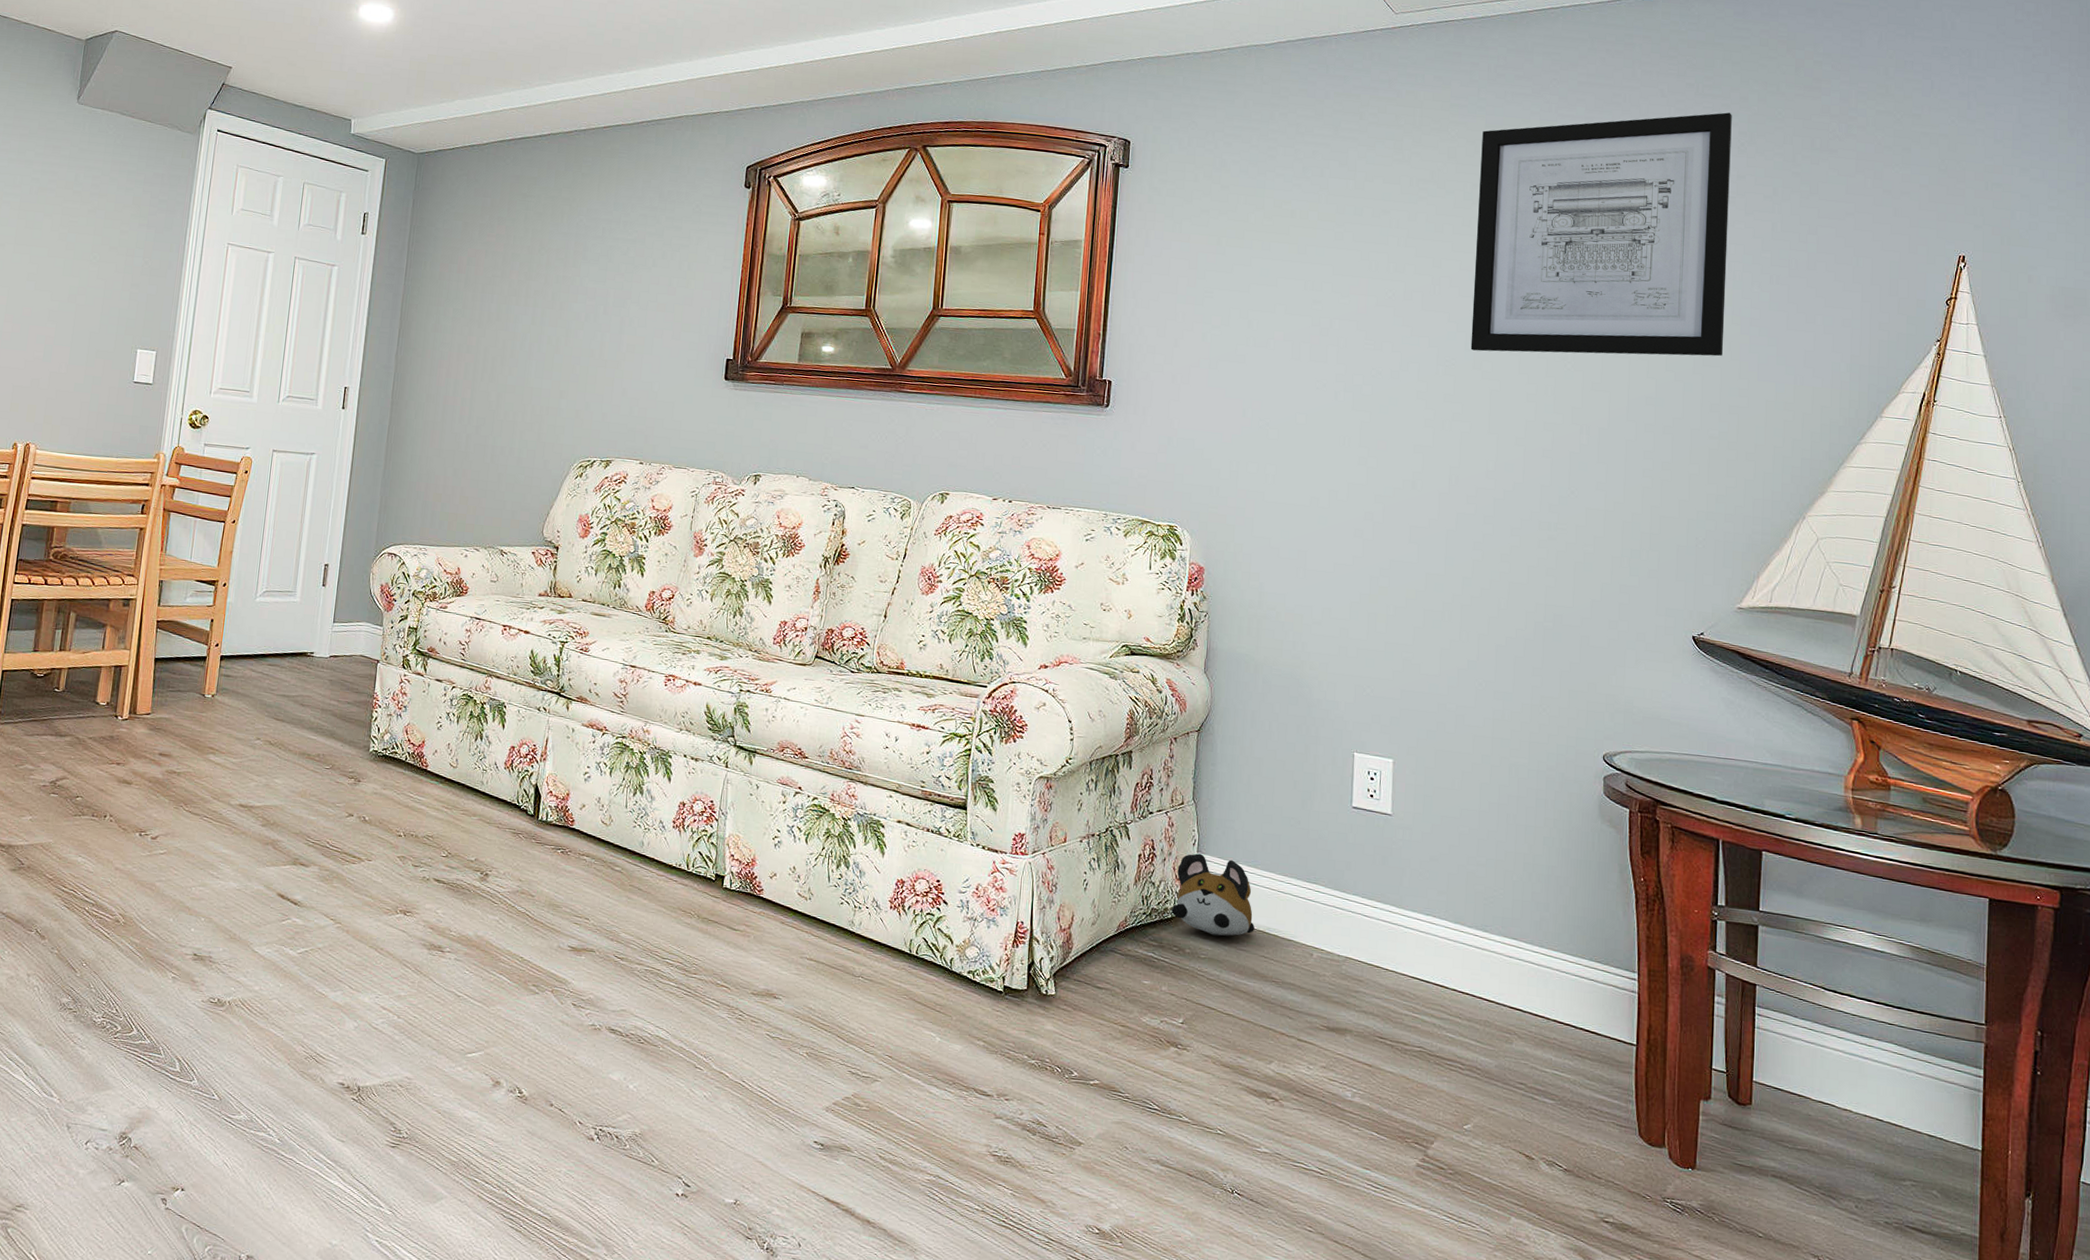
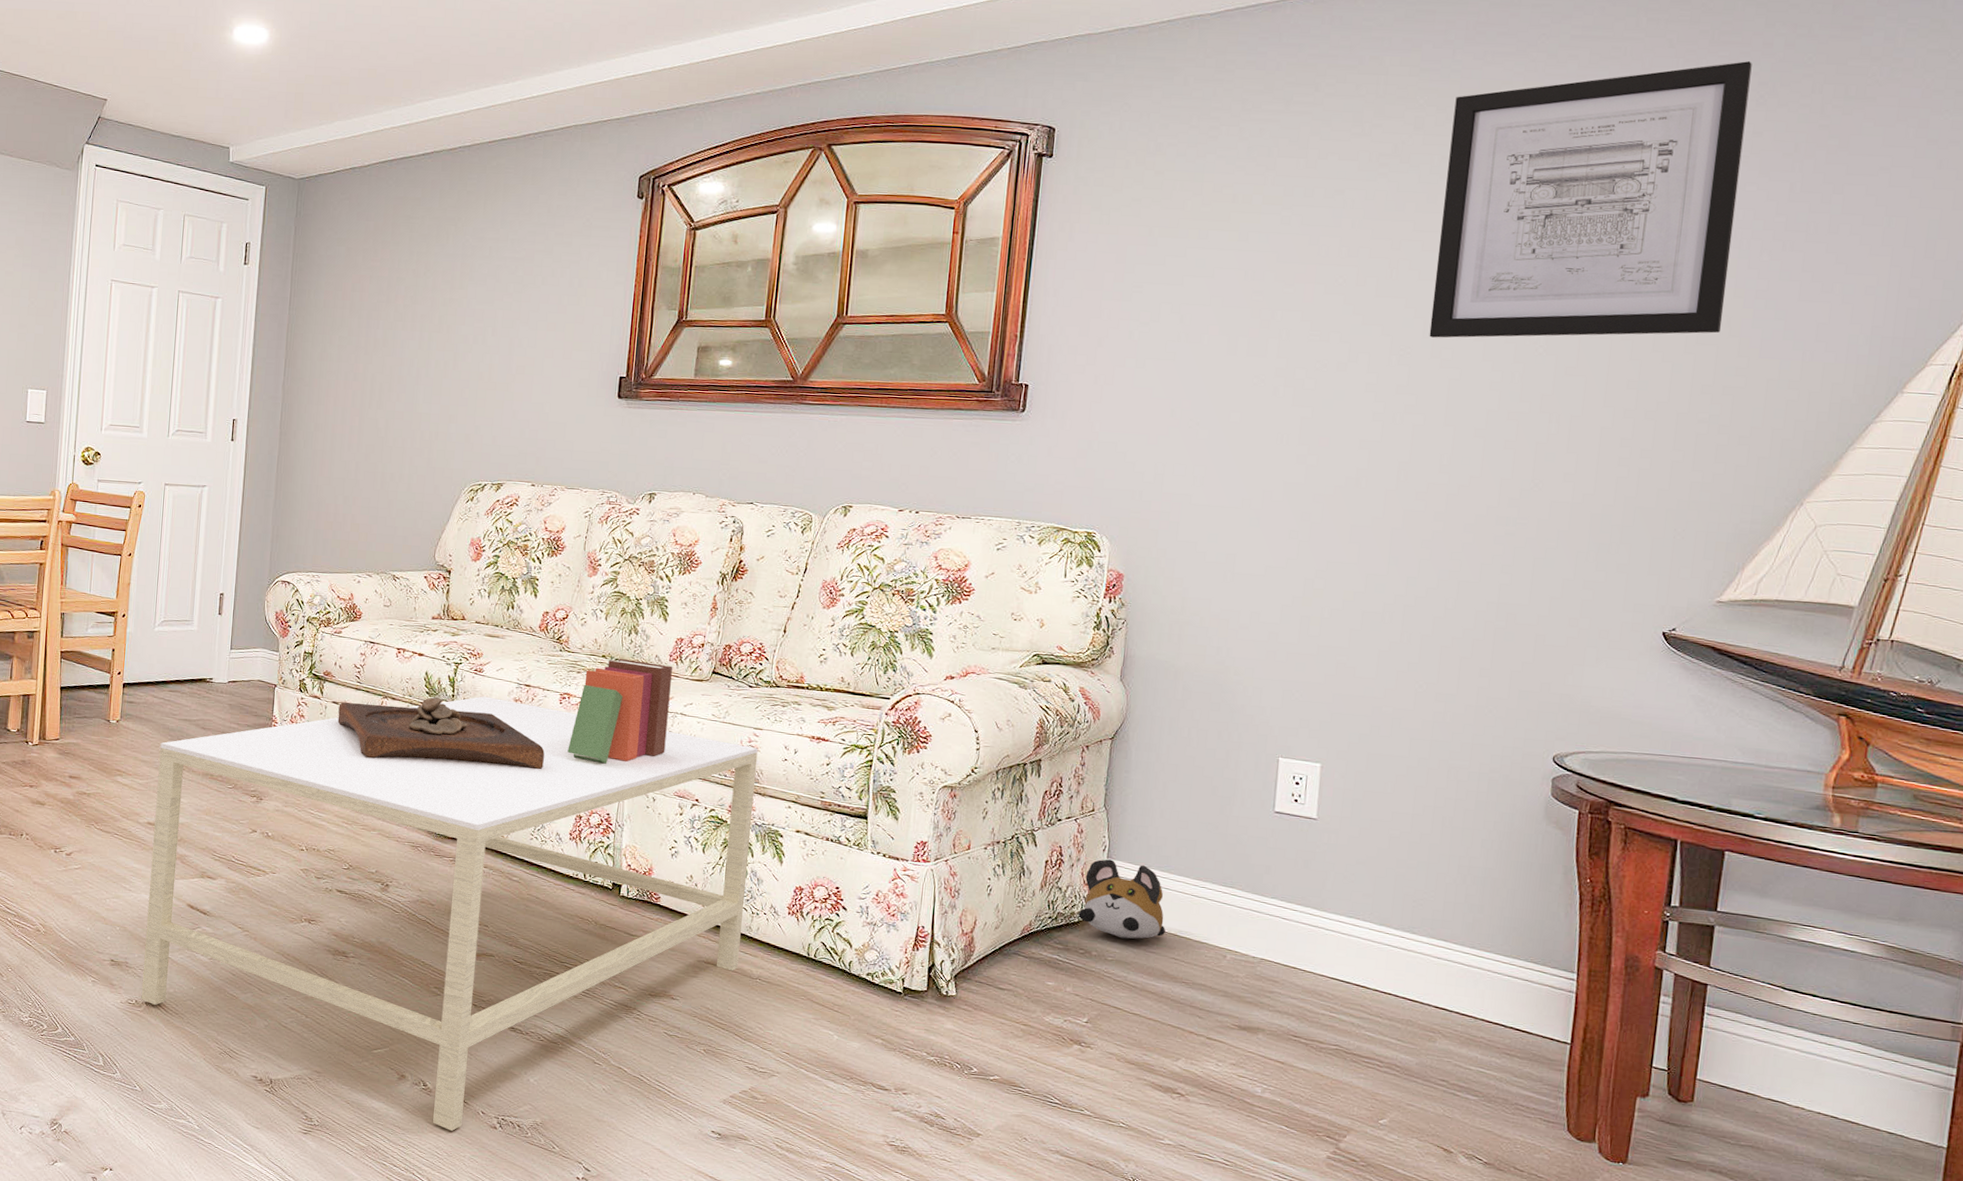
coffee table: none [224,676,860,1143] -> present [141,696,758,1131]
wooden tray: none [440,676,649,754] -> present [337,697,545,770]
books: none [672,640,776,749] -> present [567,658,672,764]

